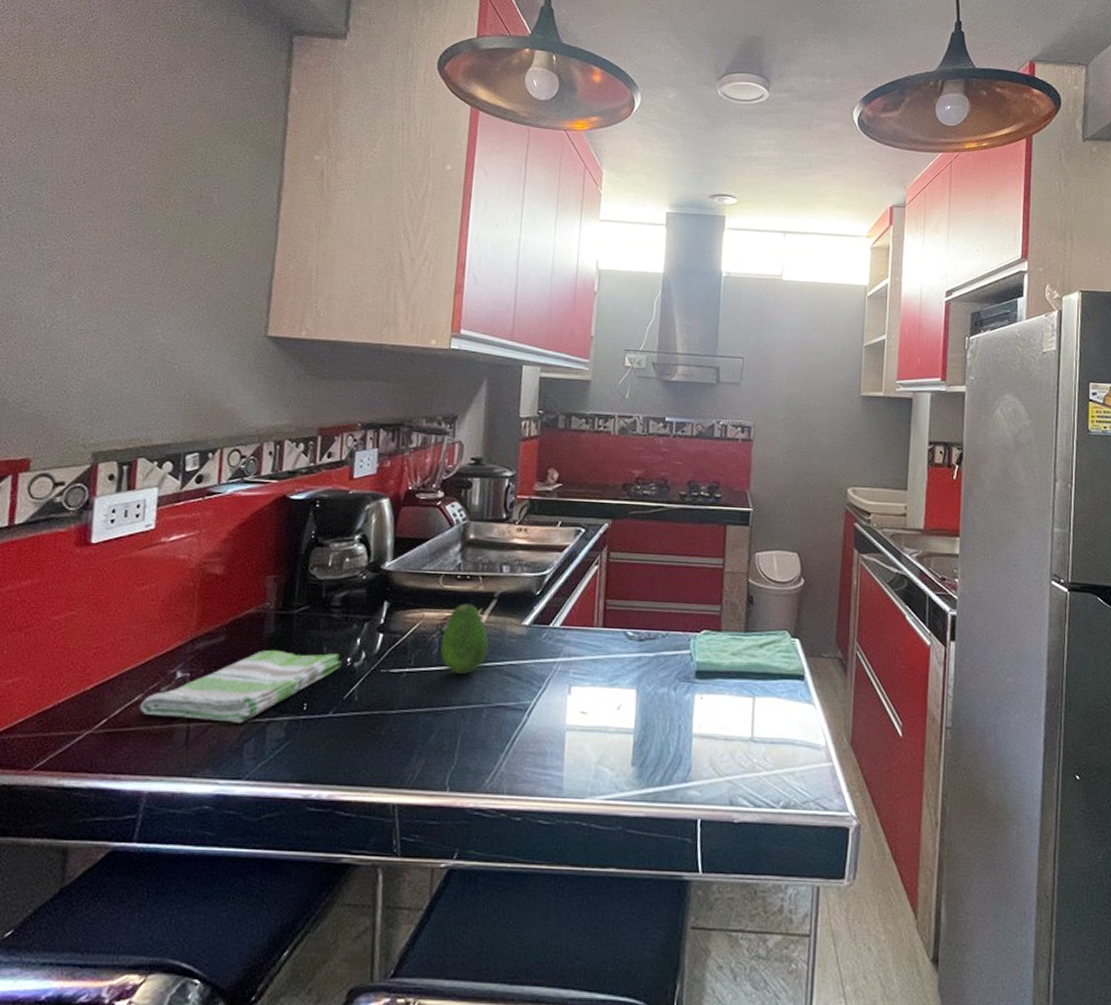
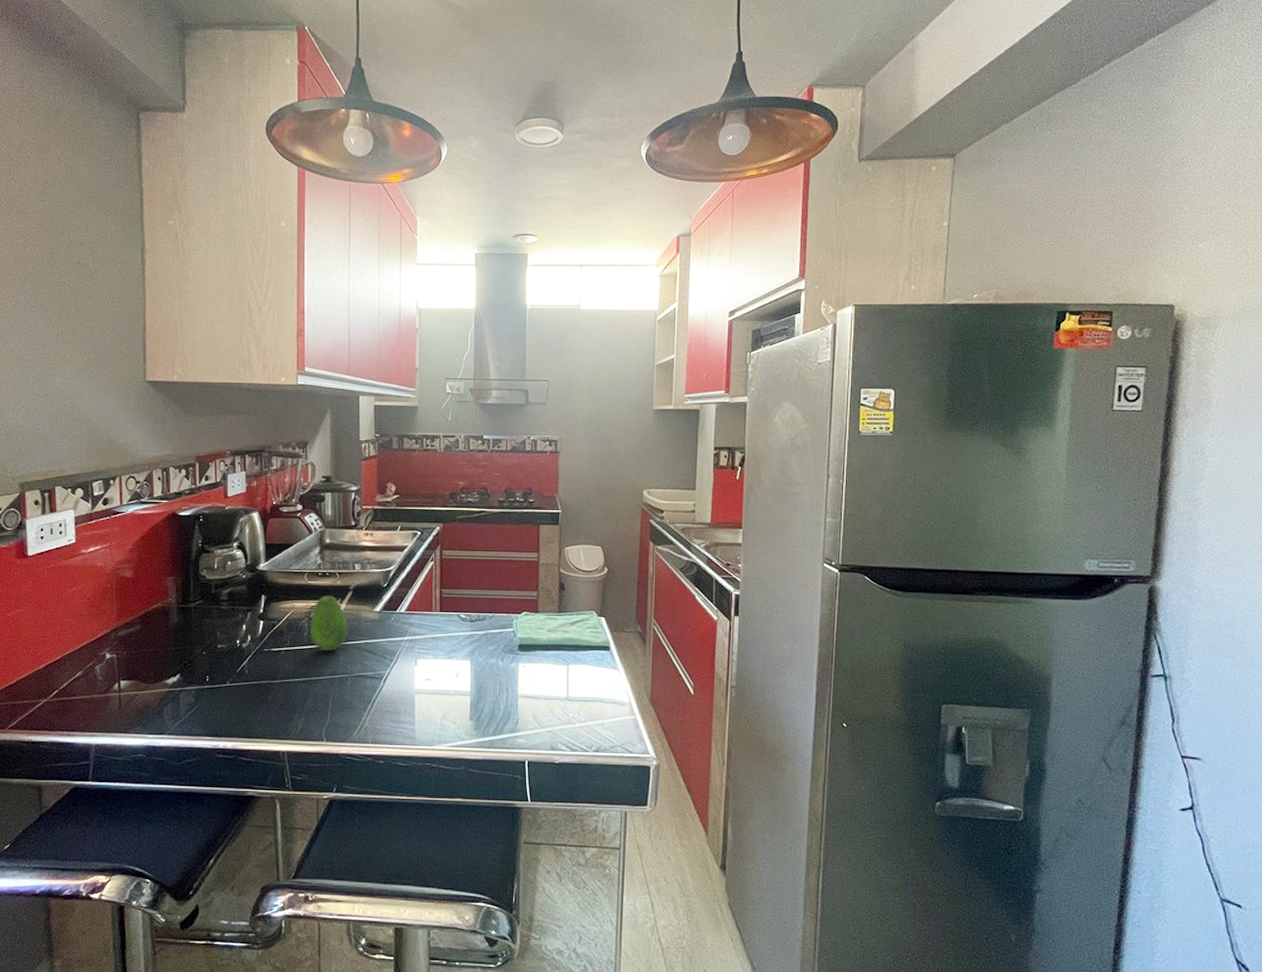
dish towel: present [139,649,342,723] -> none [81,635,233,692]

